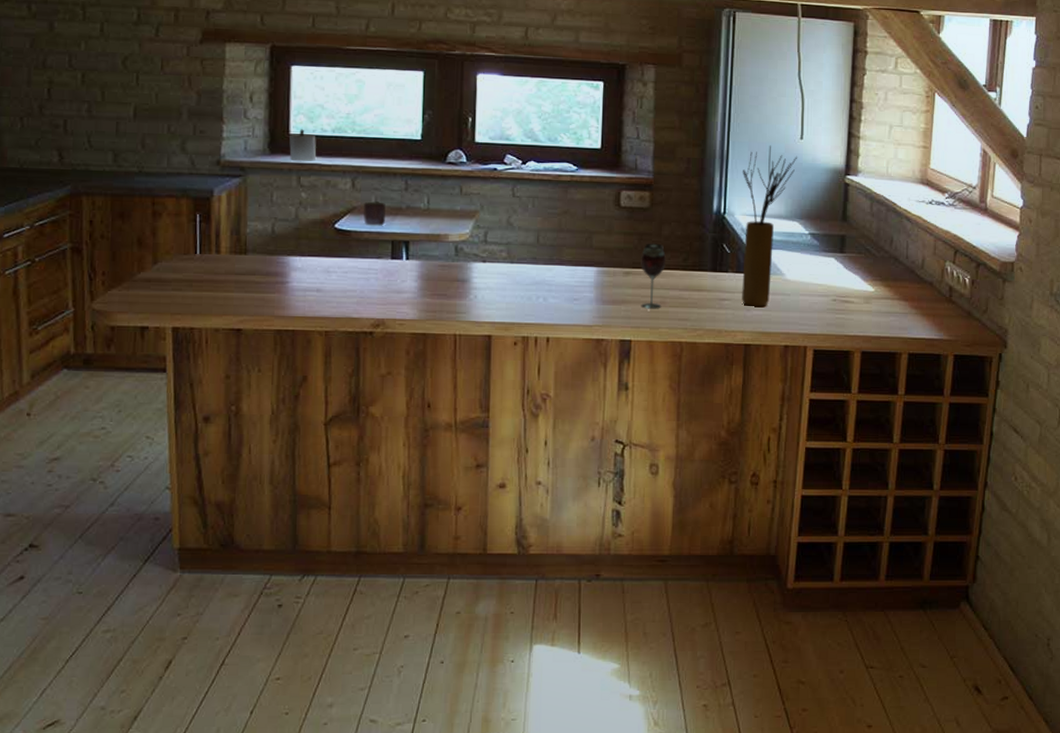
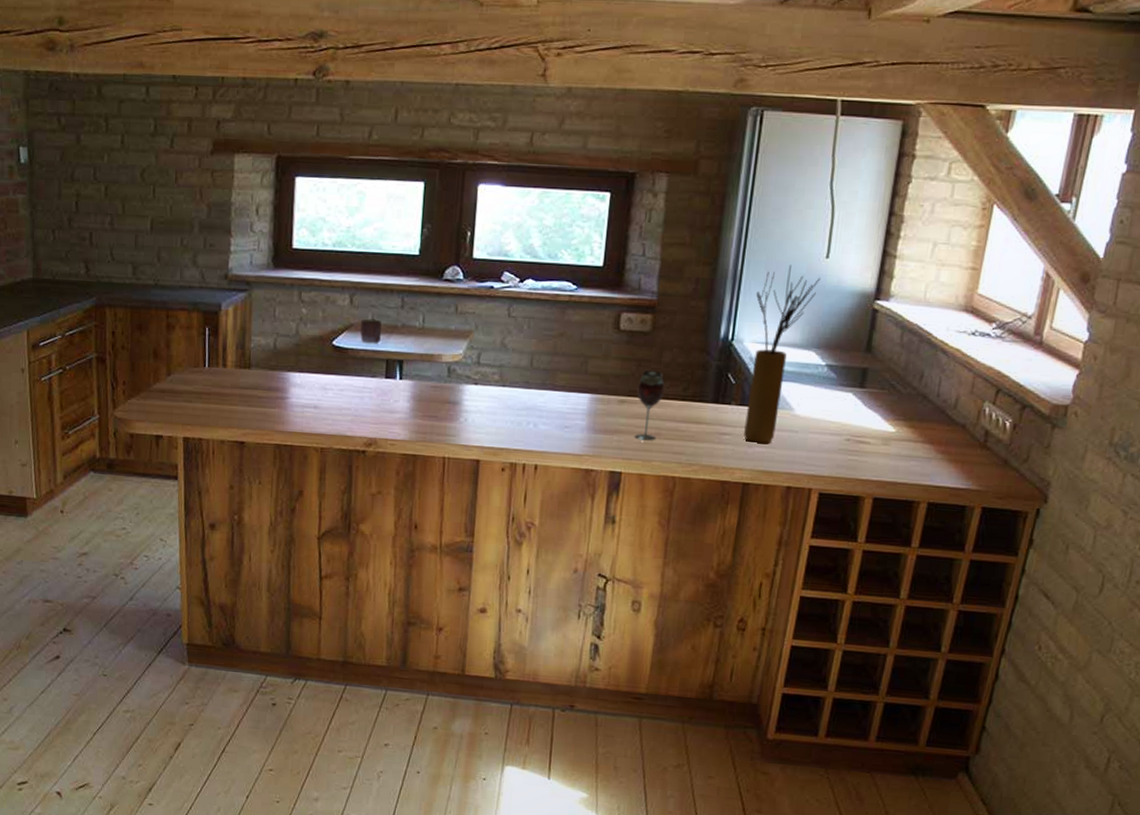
candle: present [289,129,317,162] -> none [292,243,318,277]

